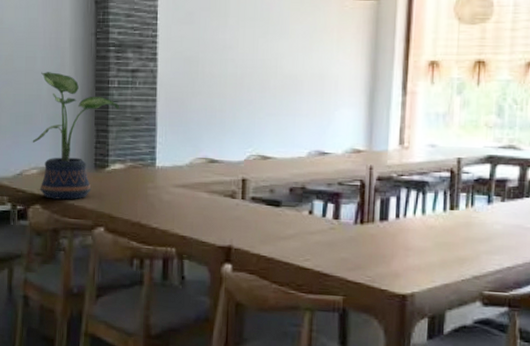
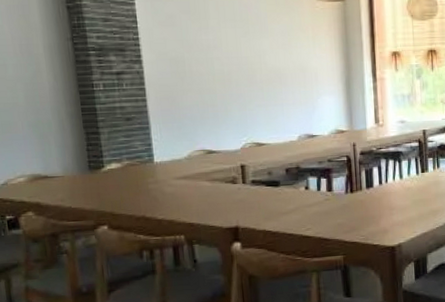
potted plant: present [32,72,120,200] -> none [14,79,109,205]

